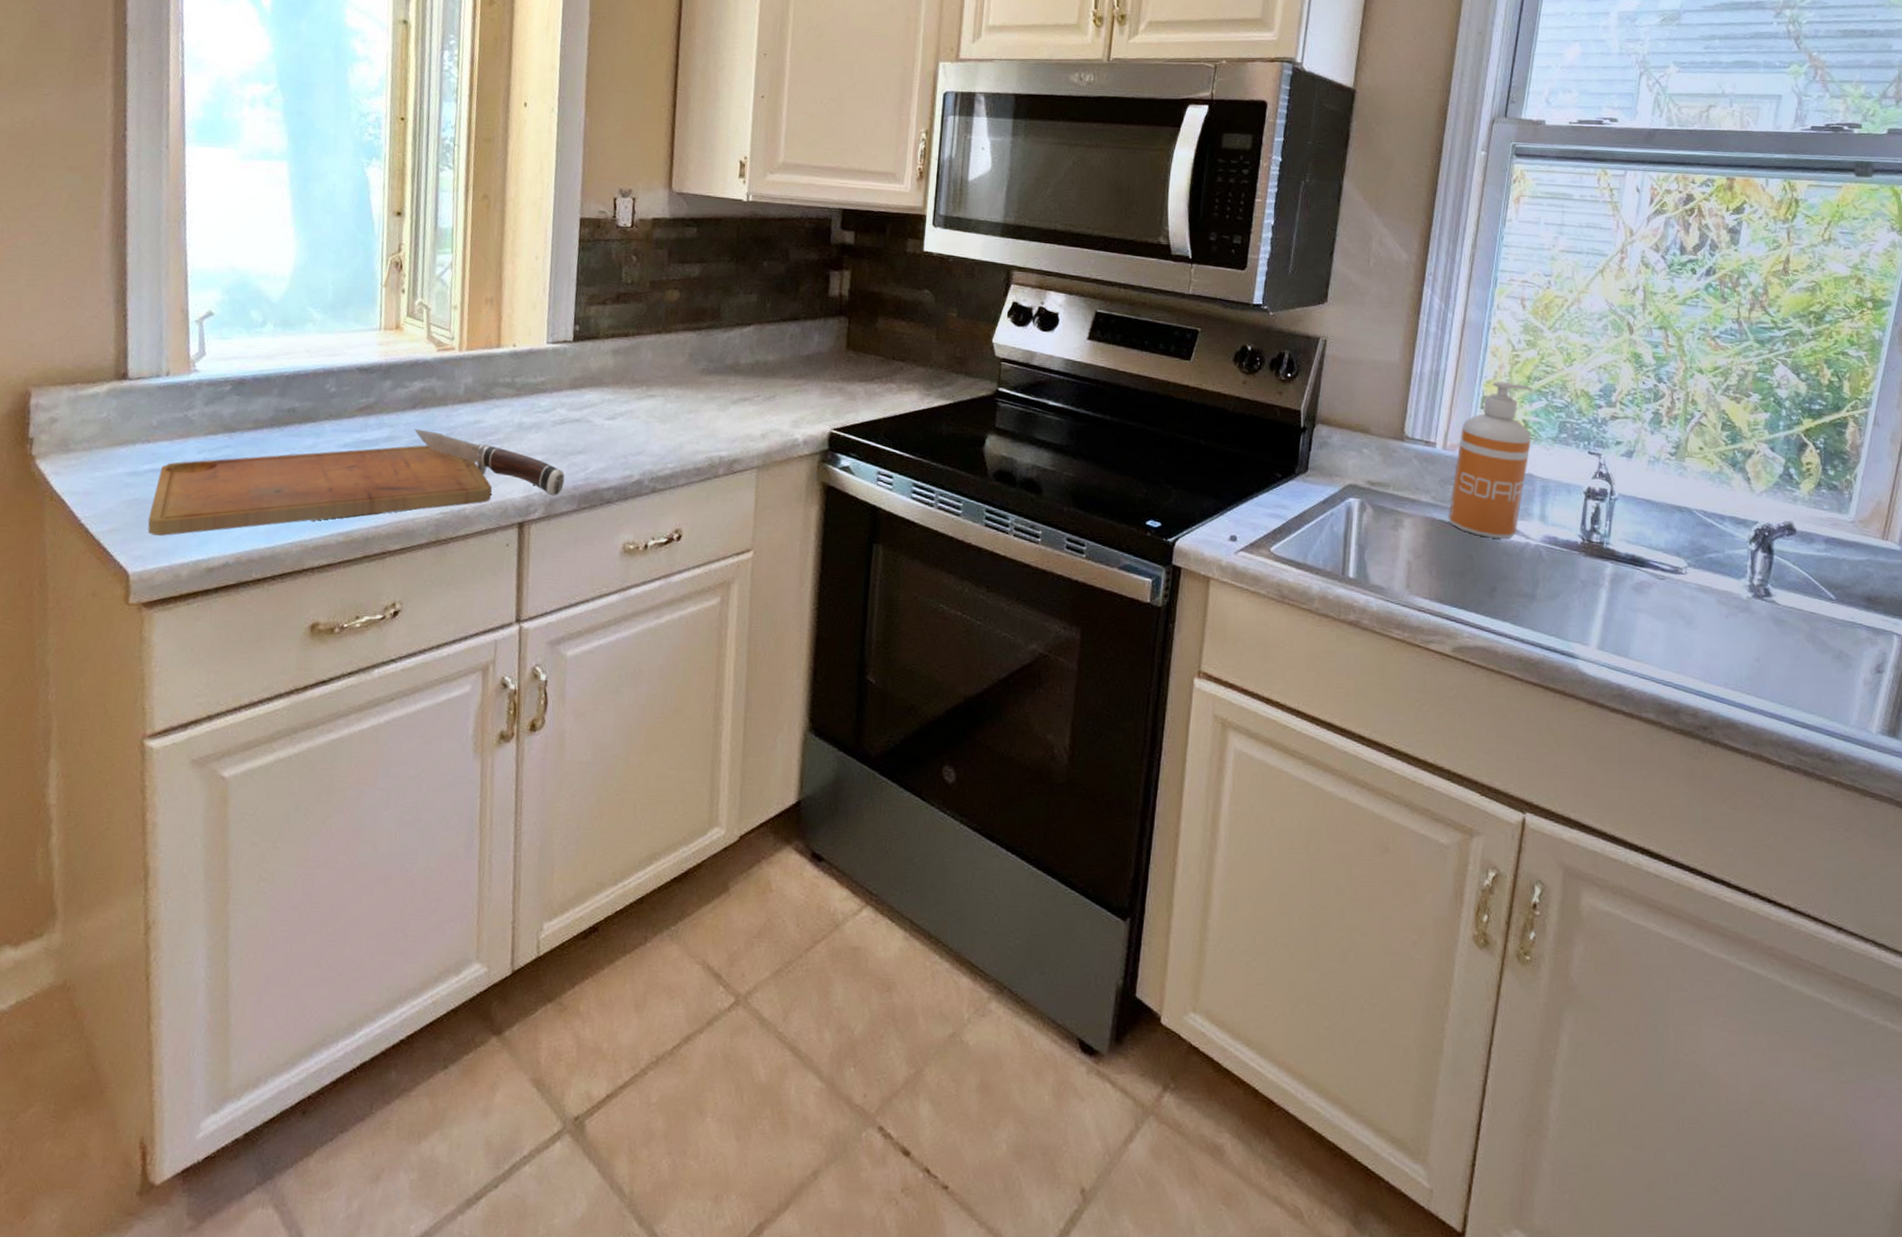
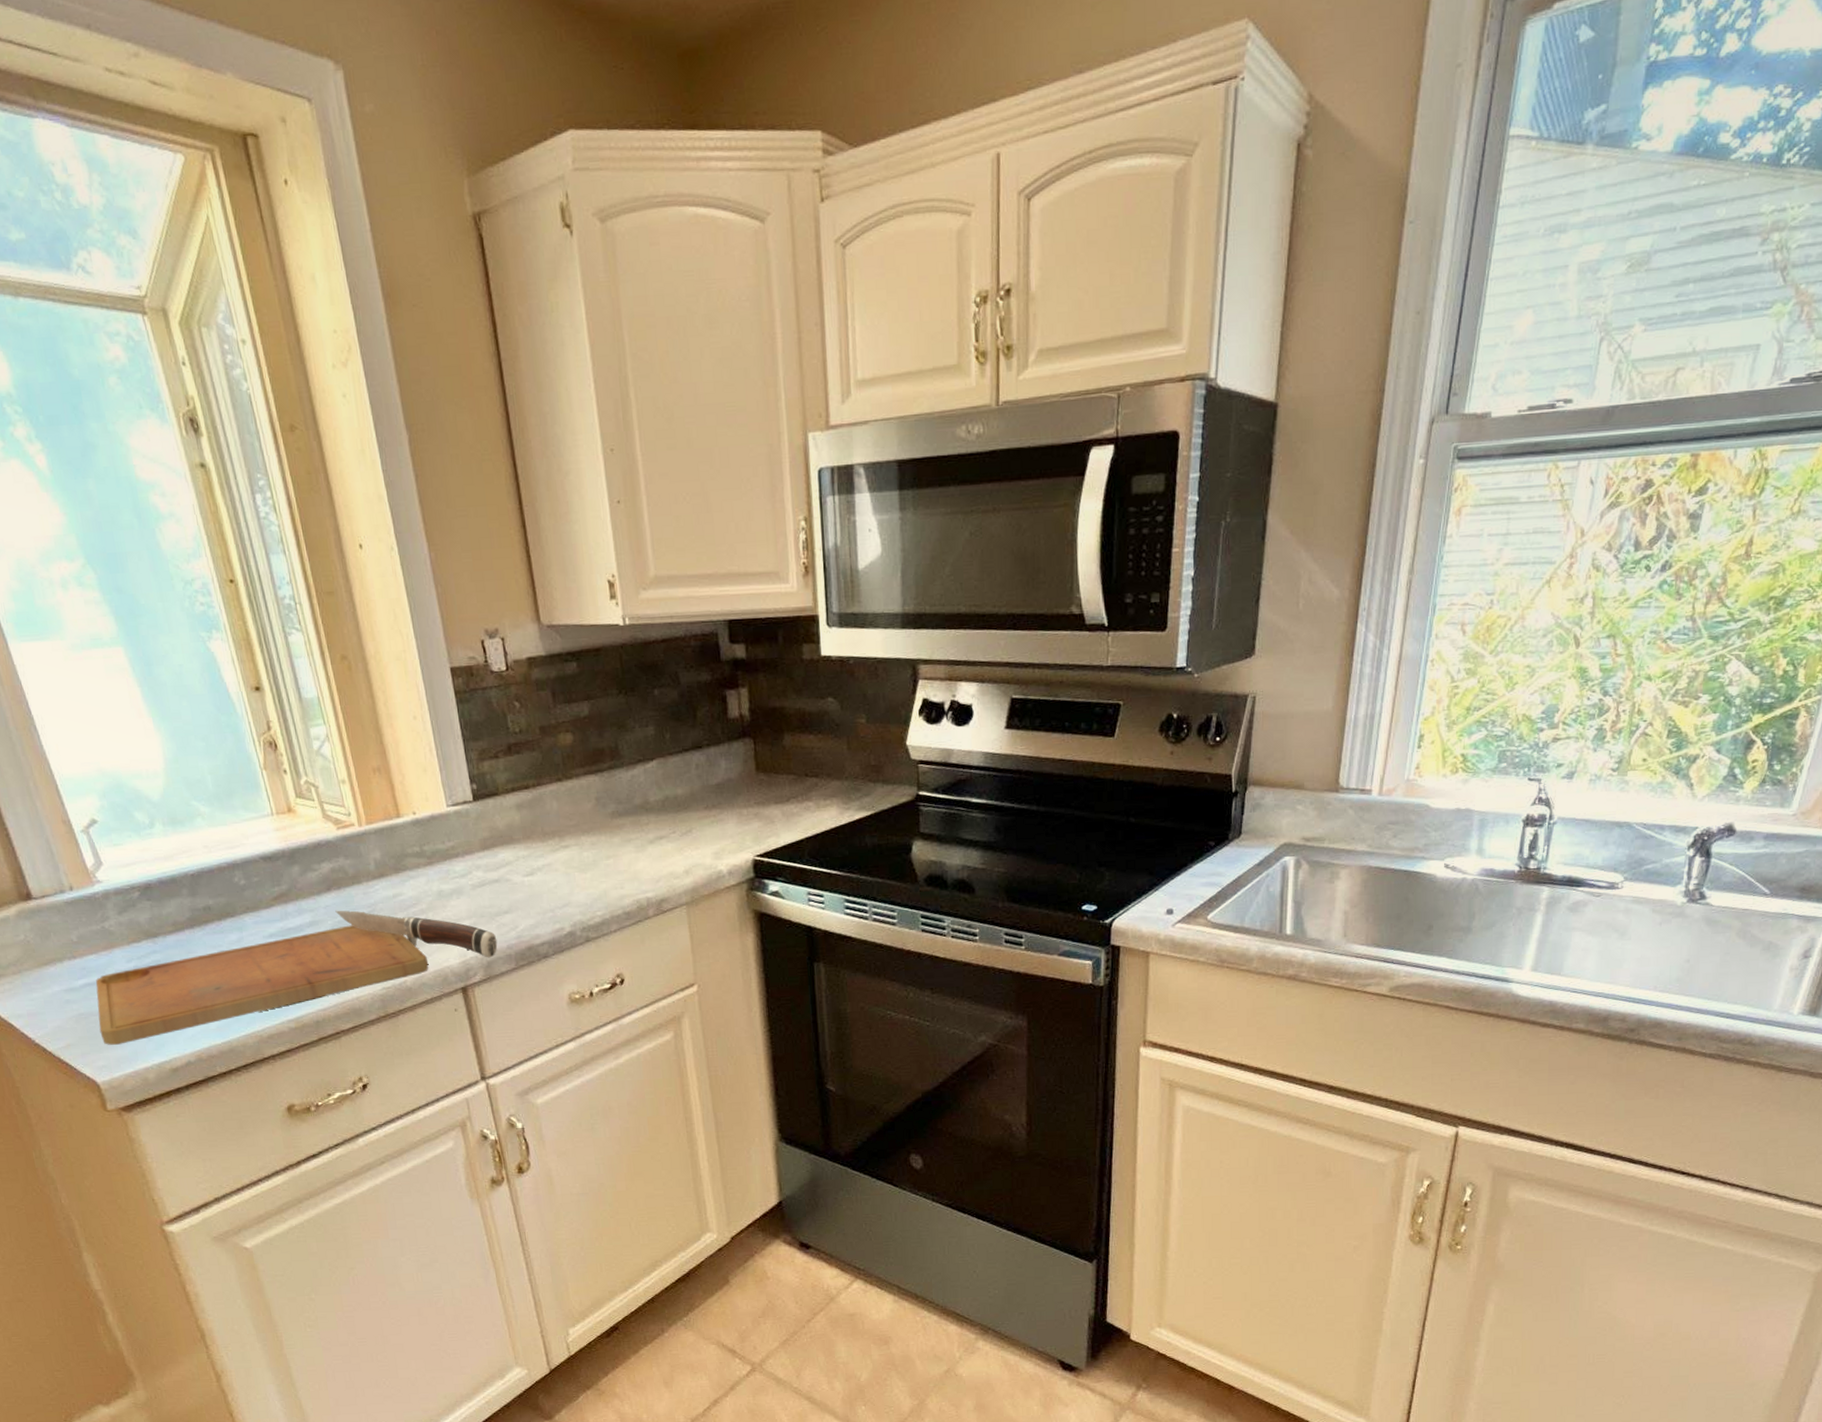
soap dispenser: present [1448,381,1533,539] -> none [1384,716,1473,878]

